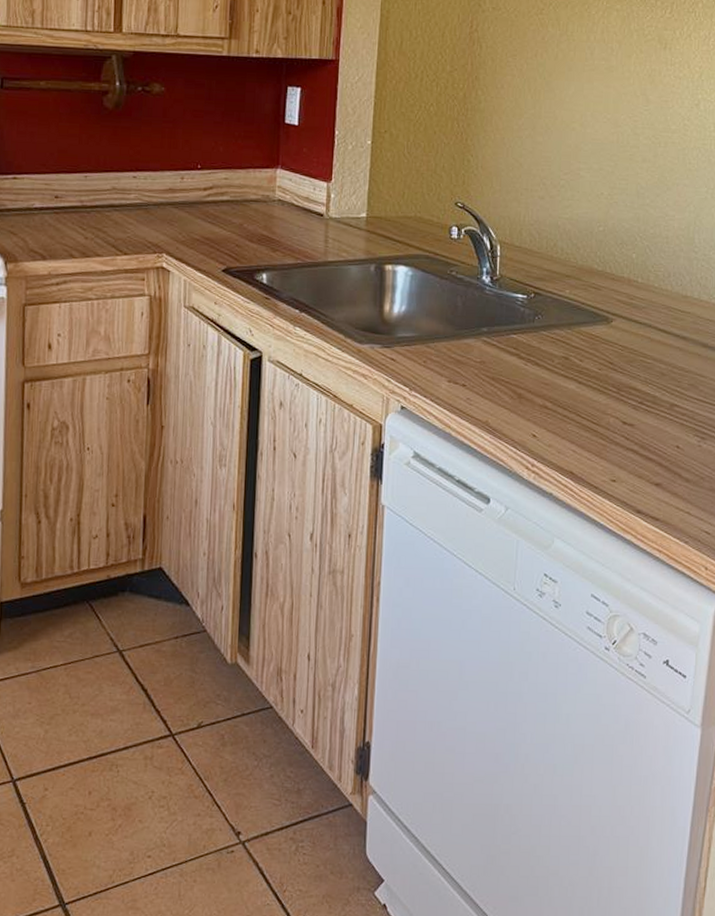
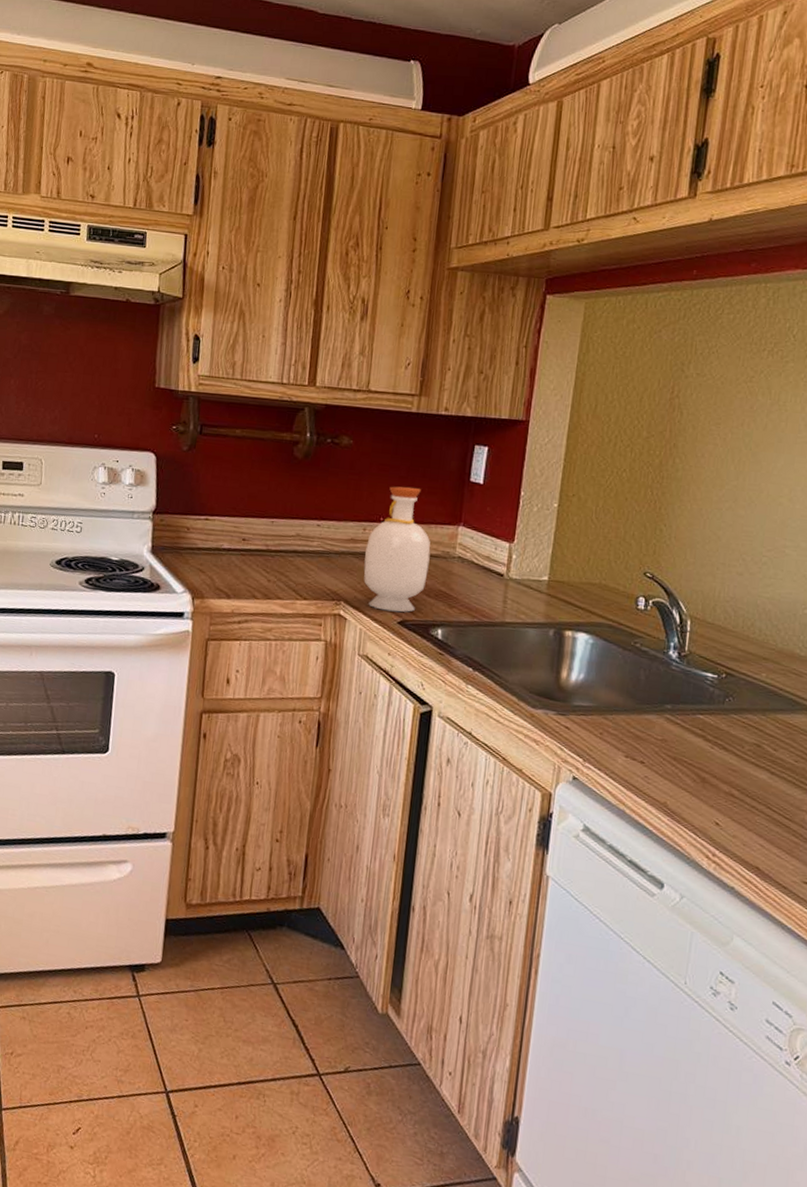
bottle: none [184,132,251,260] -> present [364,486,431,612]

